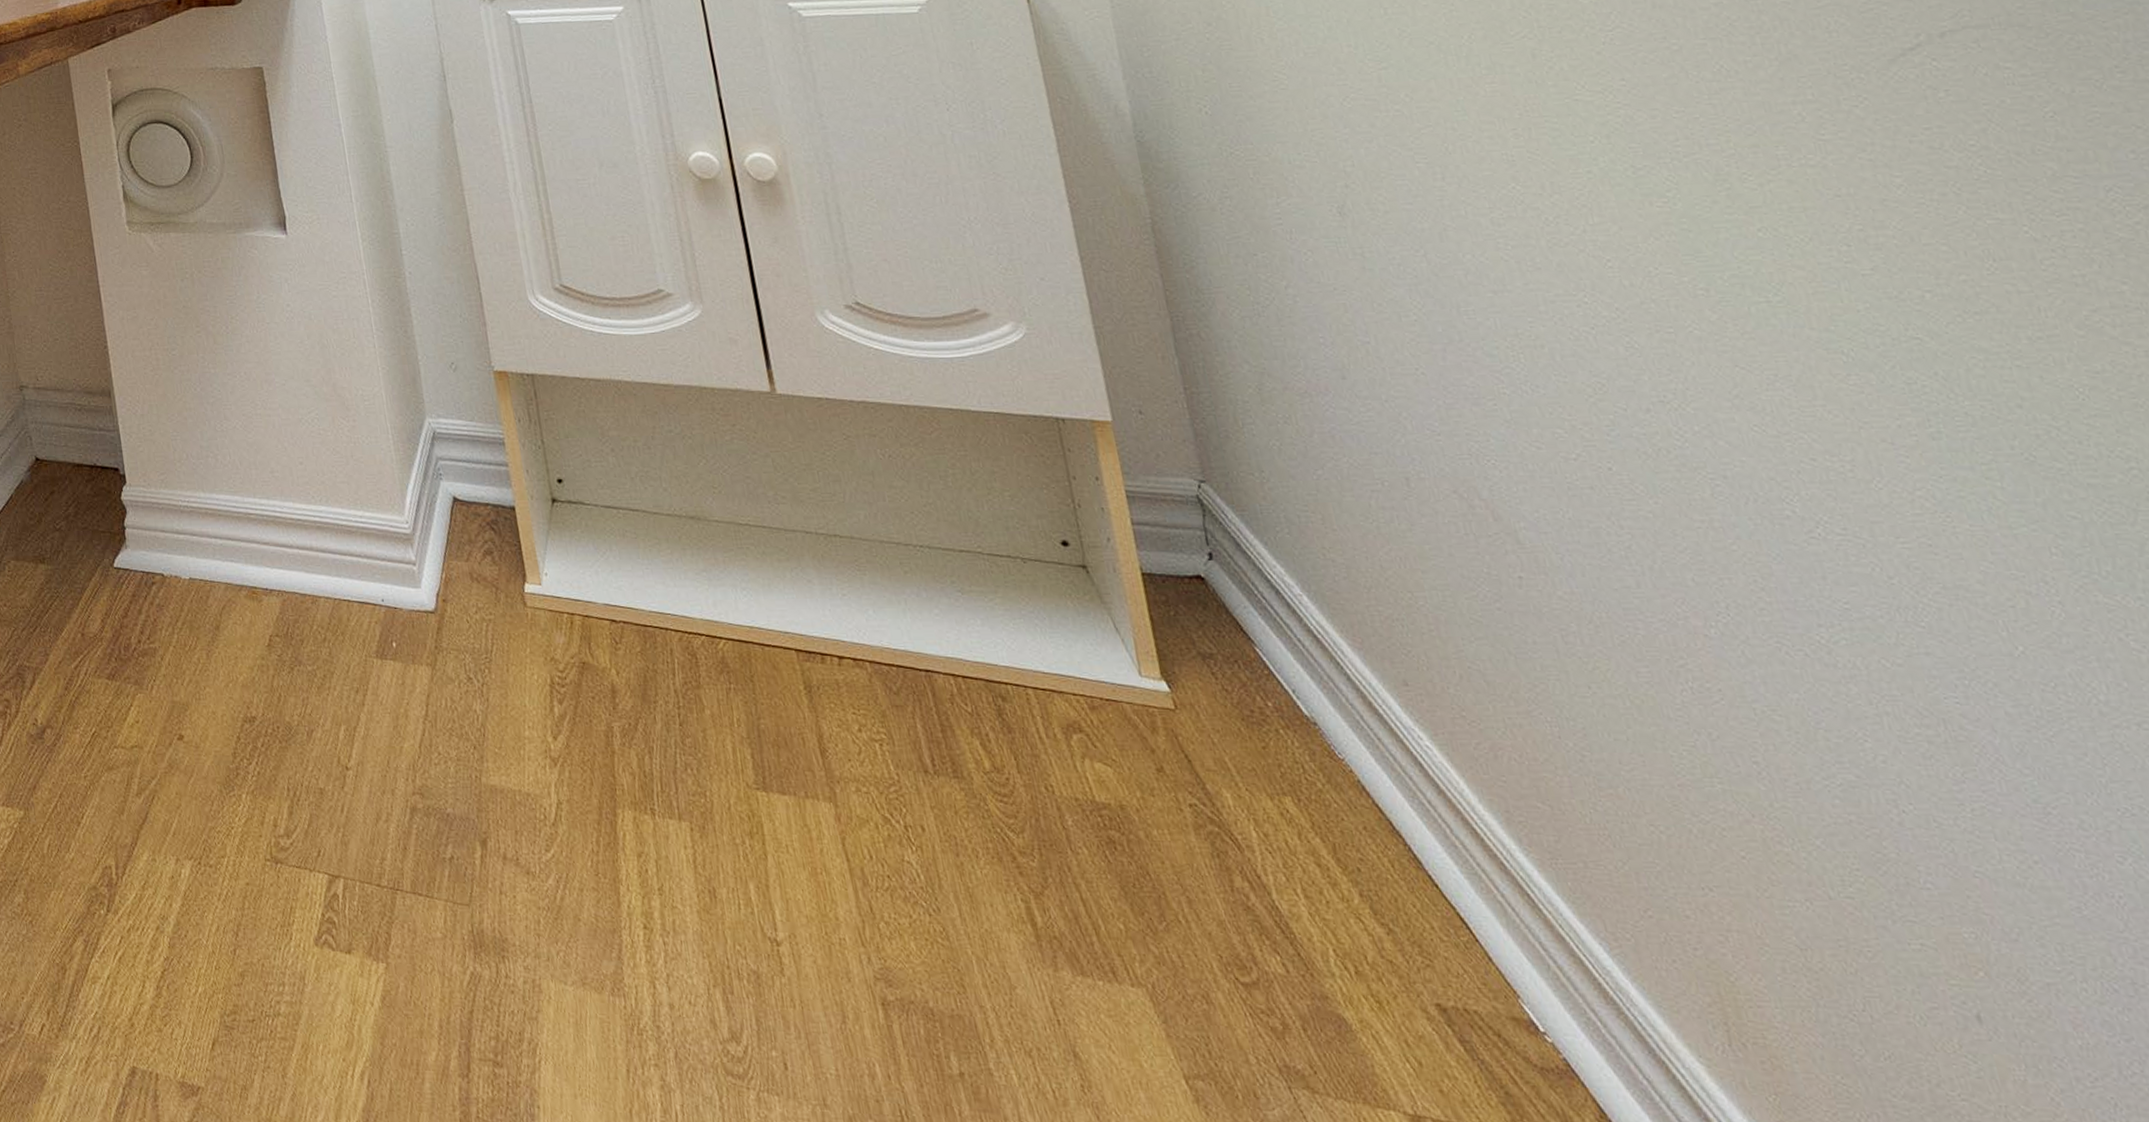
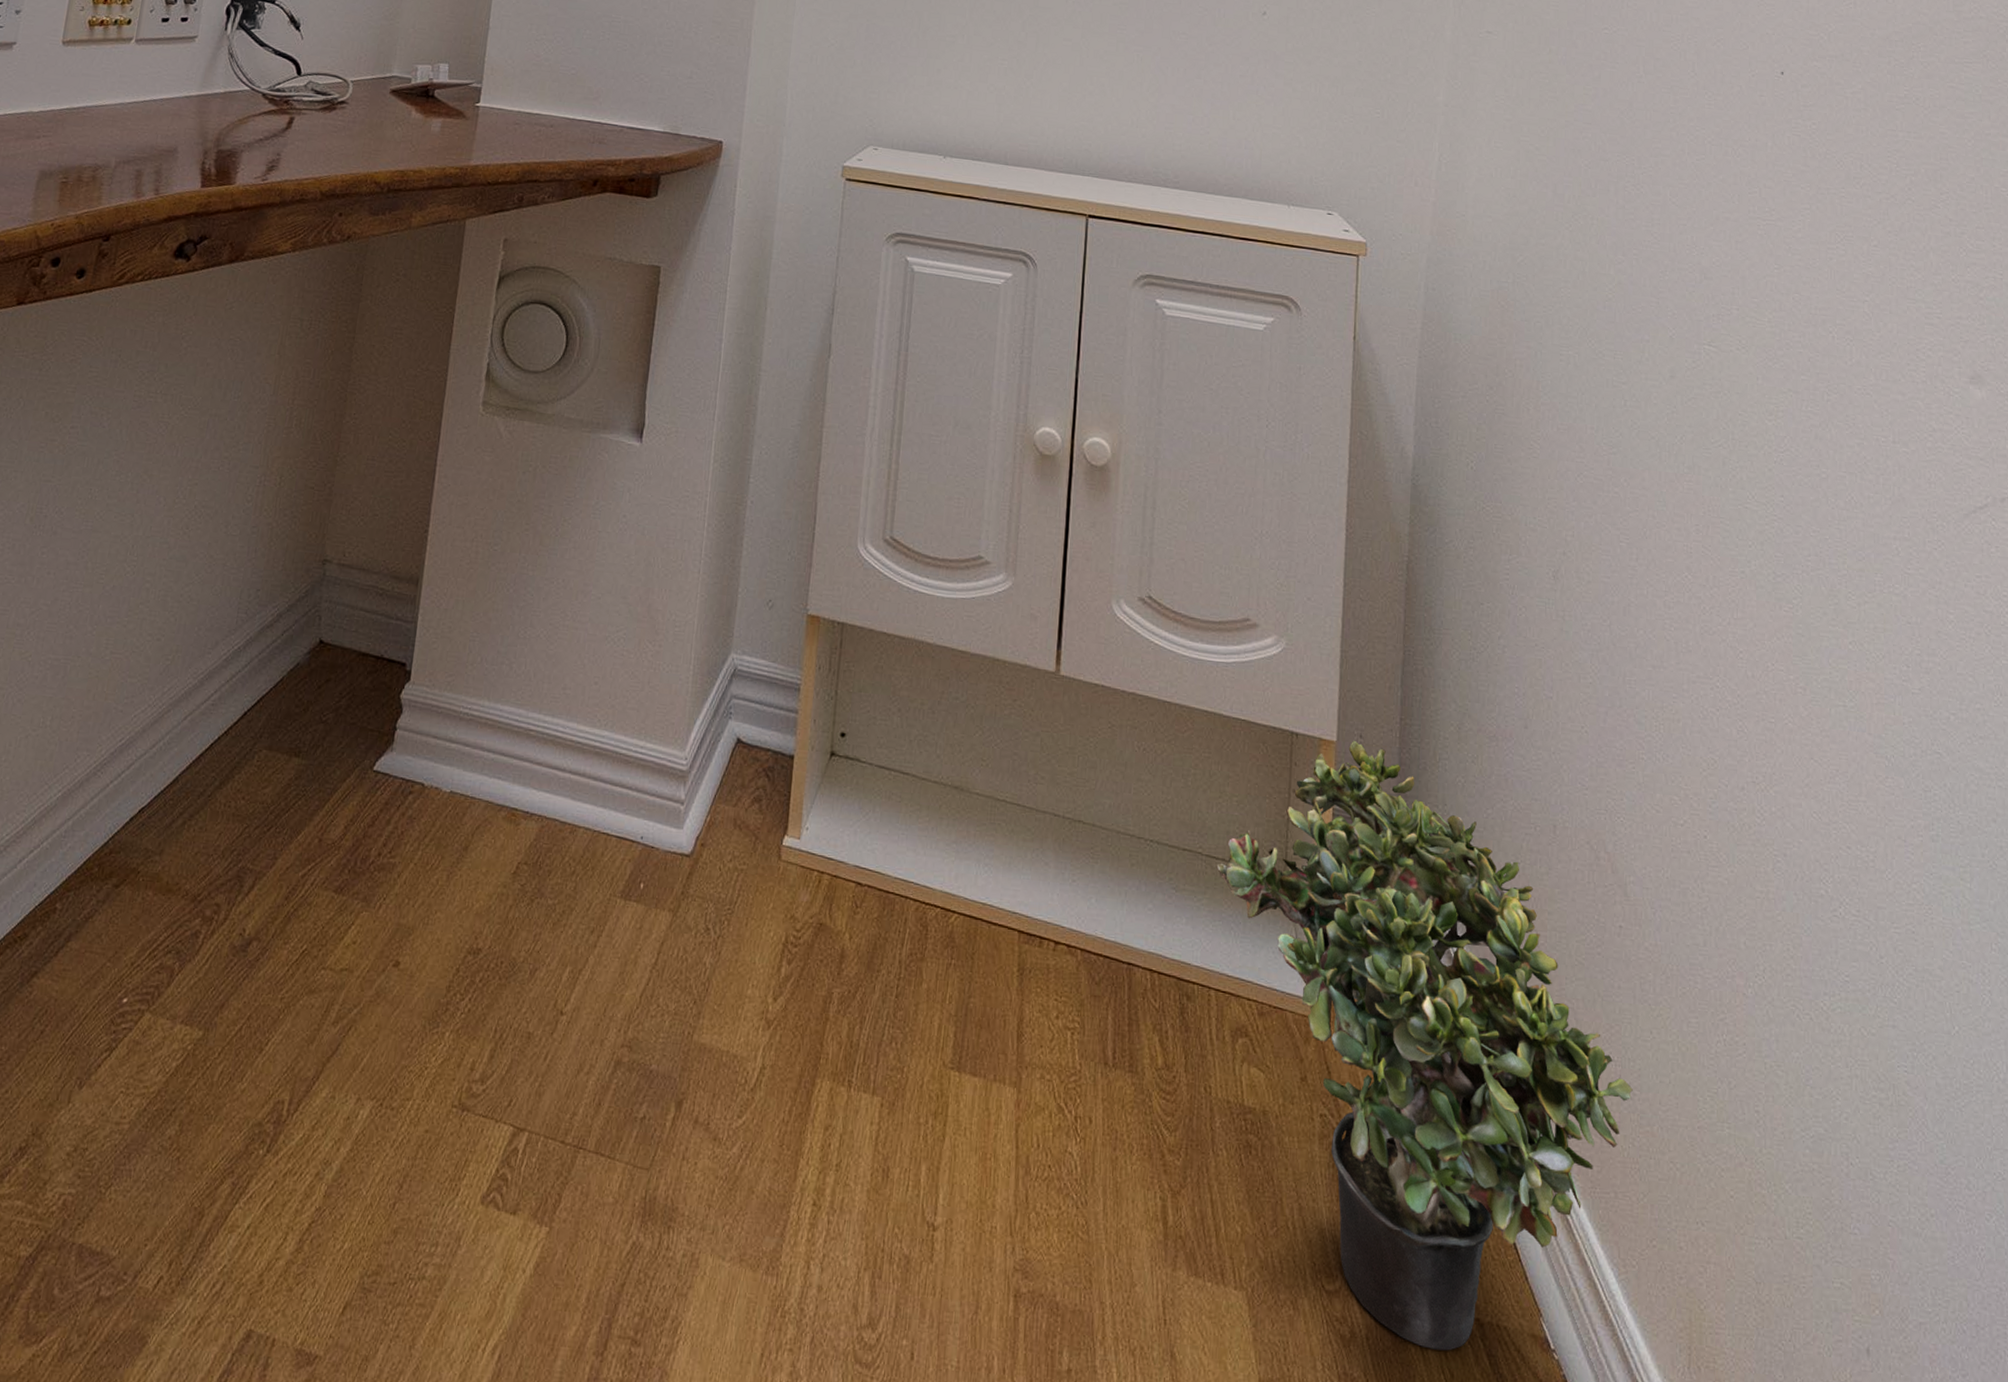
potted plant: none [1002,417,1581,1039] -> present [1216,740,1633,1351]

